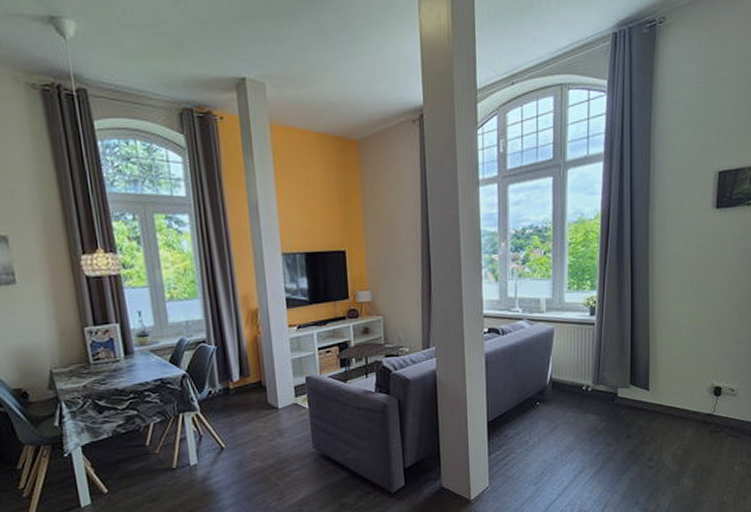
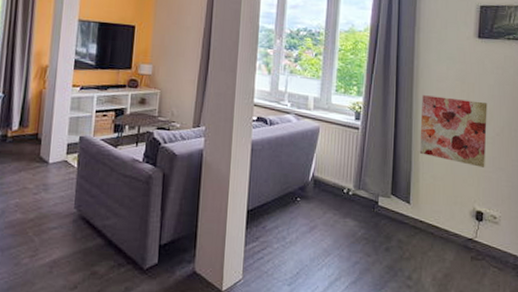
wall art: none [657,276,726,344] -> present [419,95,488,168]

